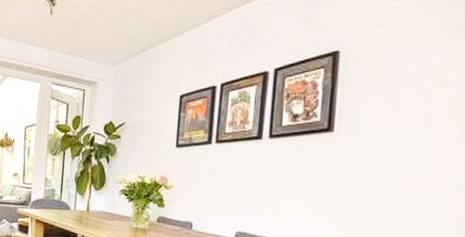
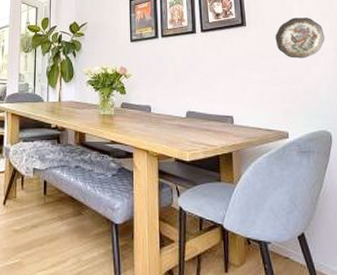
decorative plate: none [372,122,450,177] -> present [275,18,325,59]

